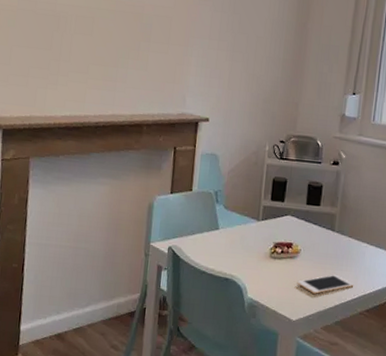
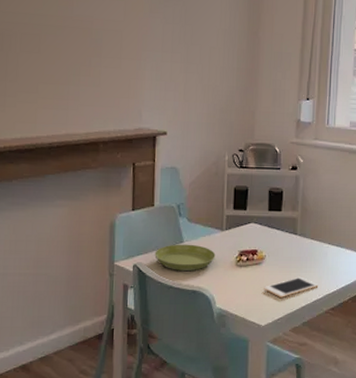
saucer: none [189,230,250,258] -> present [154,244,216,270]

